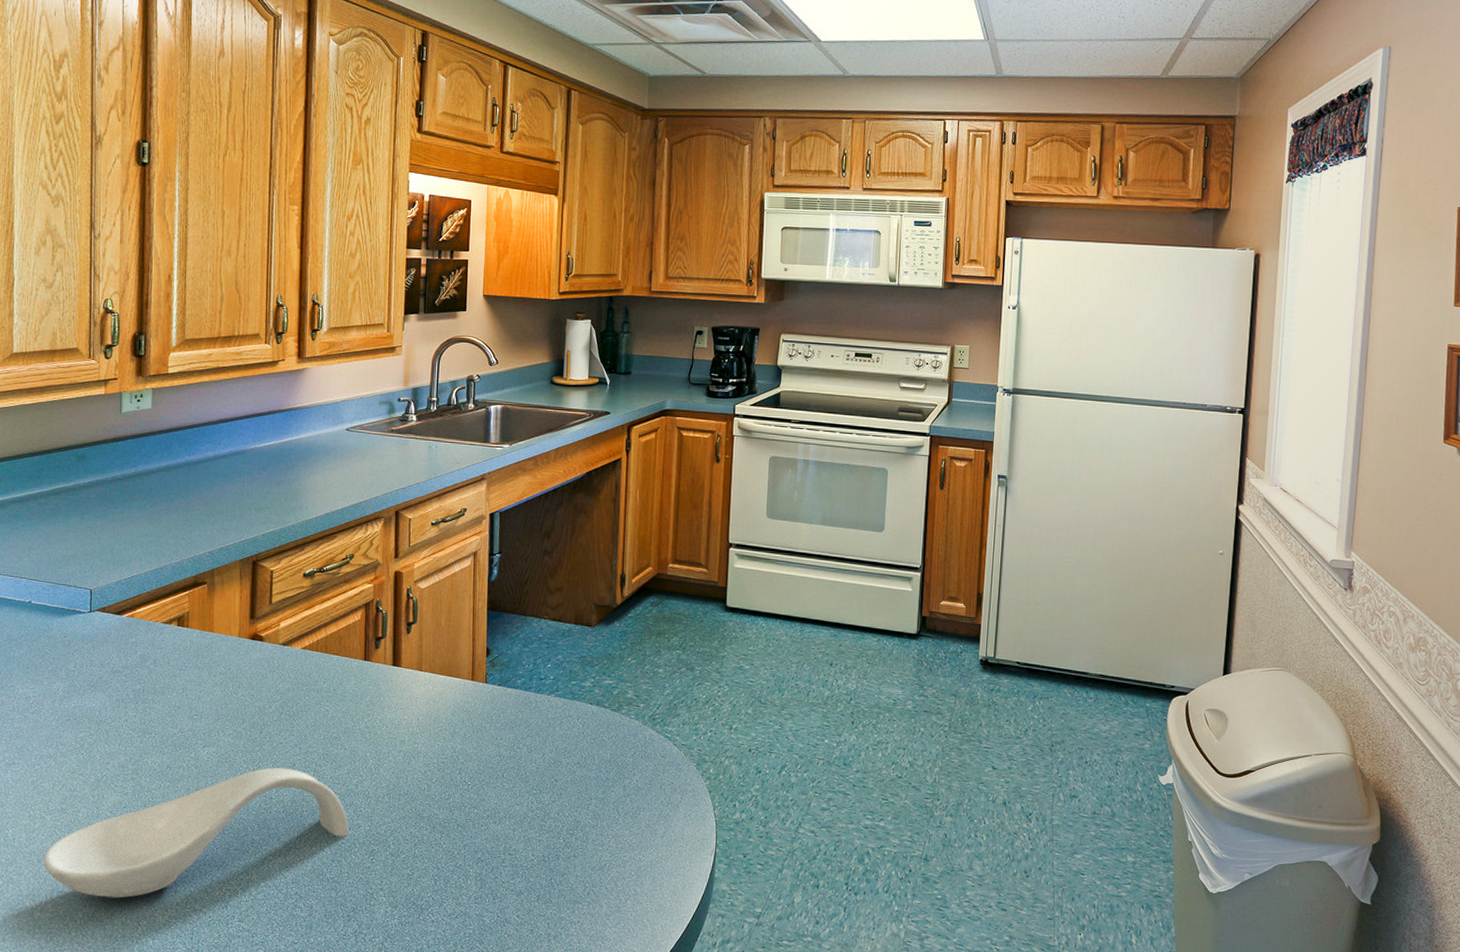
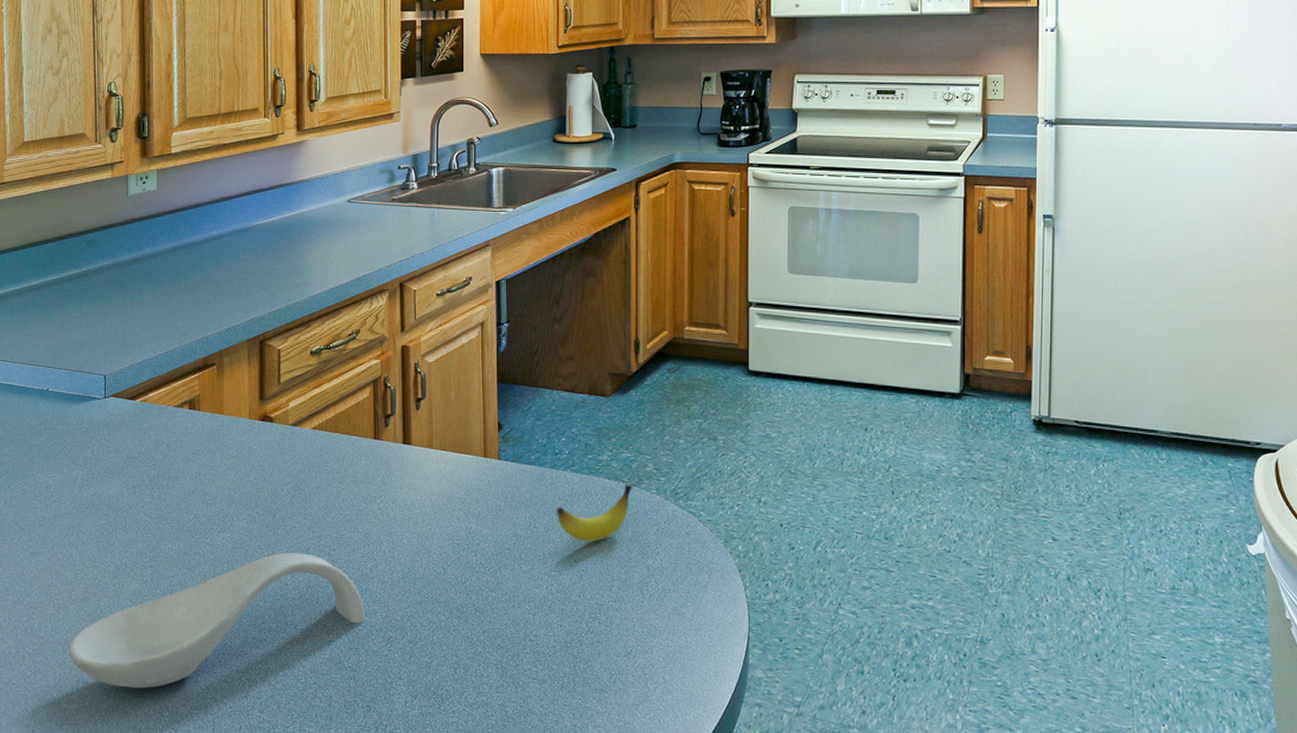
banana: none [539,709,614,763] -> present [556,484,633,542]

